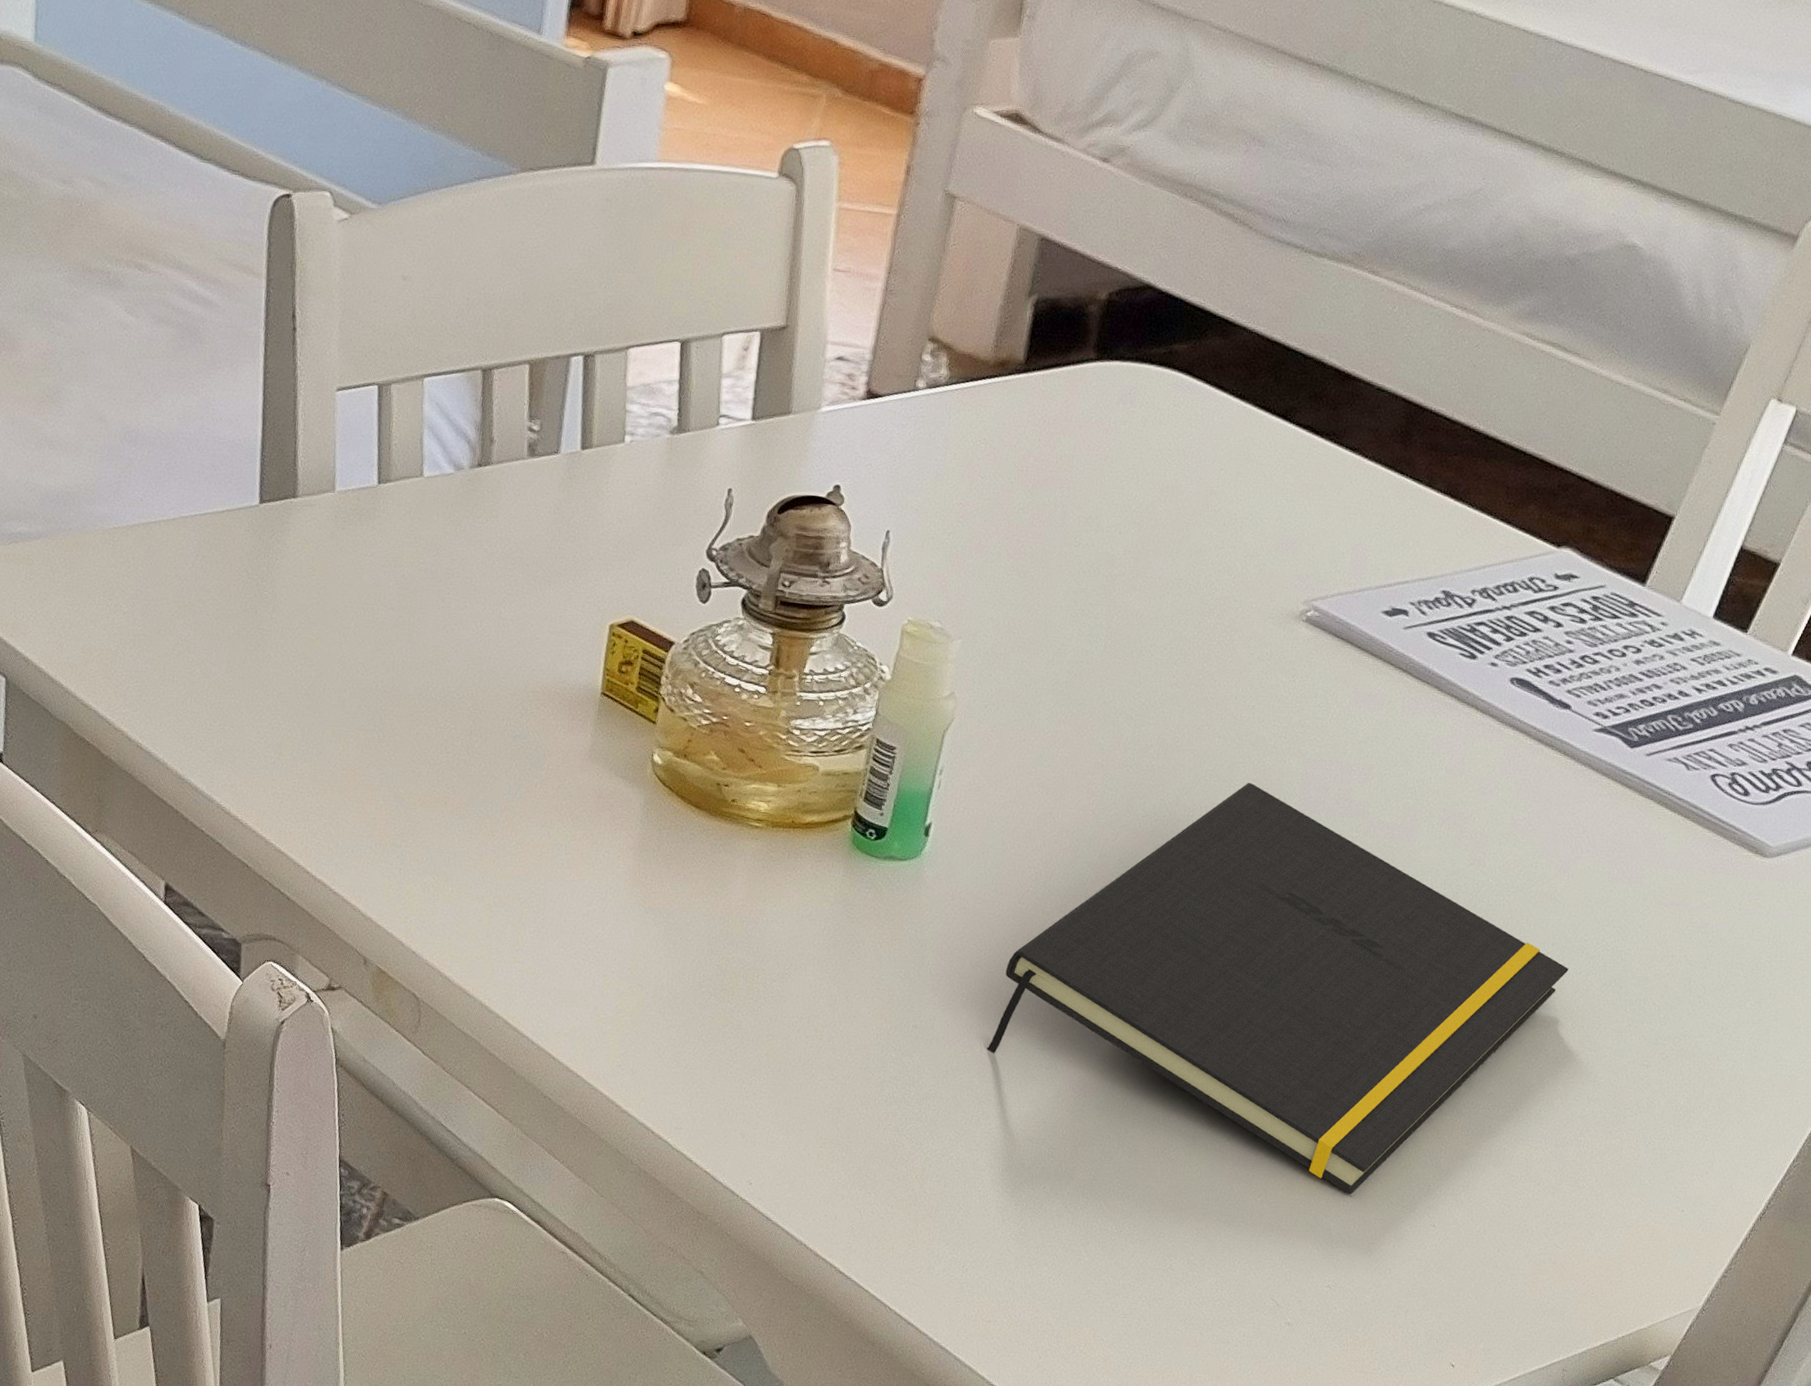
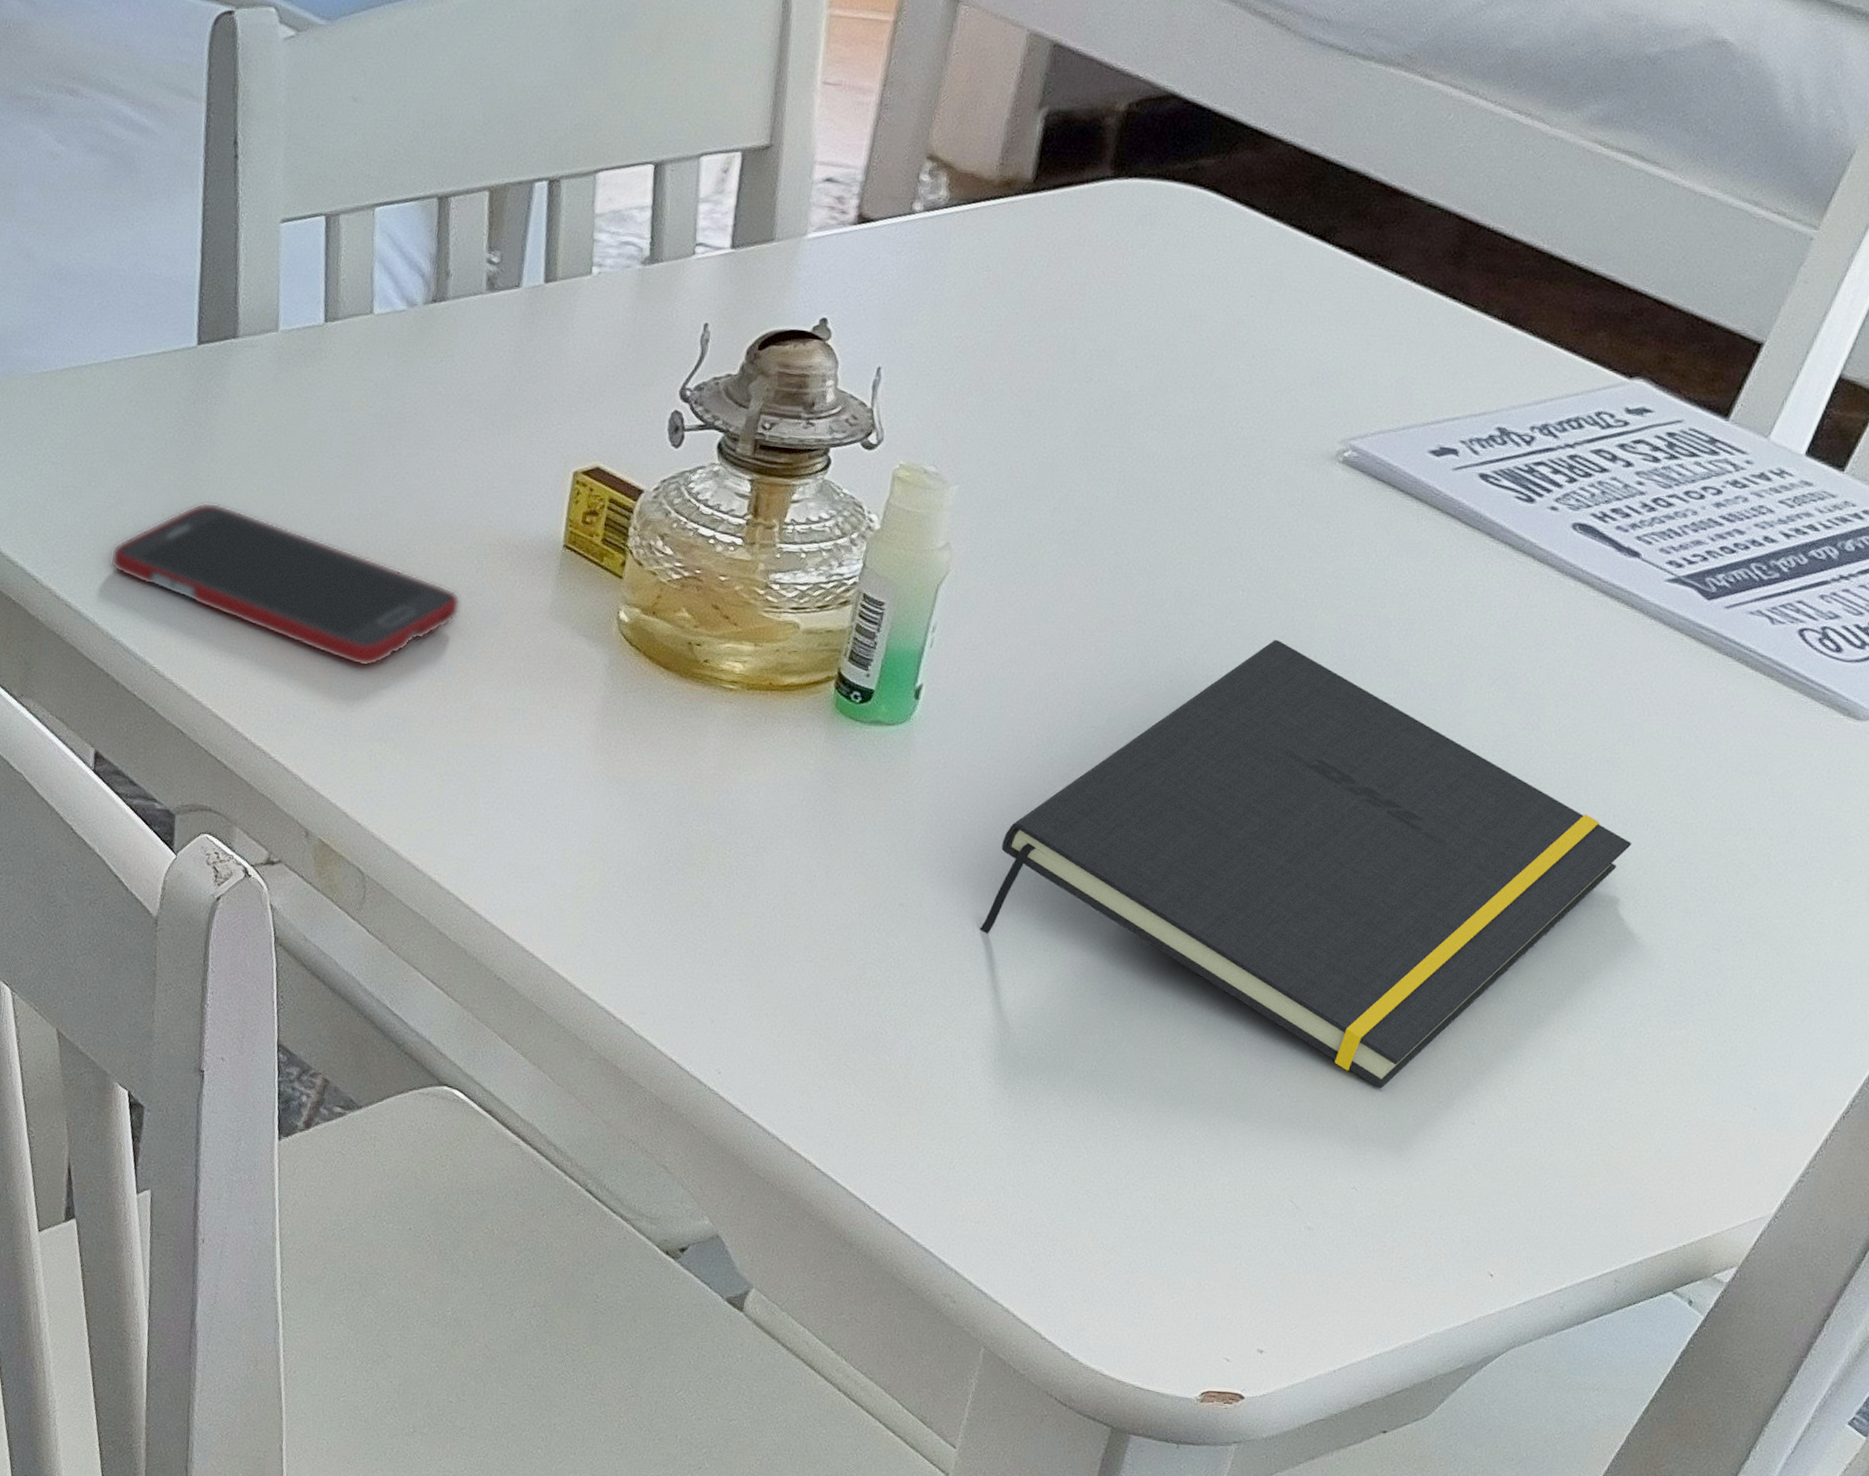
cell phone: none [178,650,507,805] -> present [110,502,461,667]

